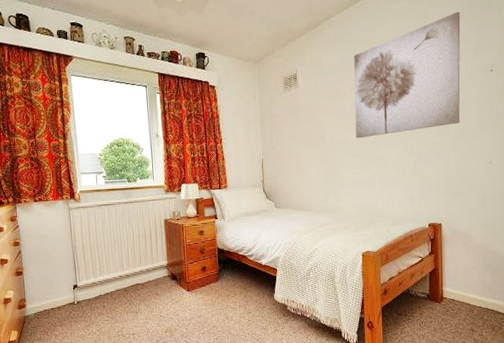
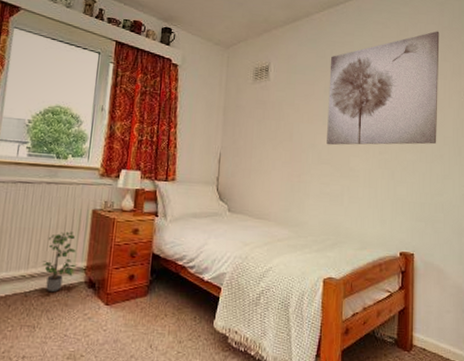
potted plant: none [133,239,161,285] -> present [42,231,78,292]

